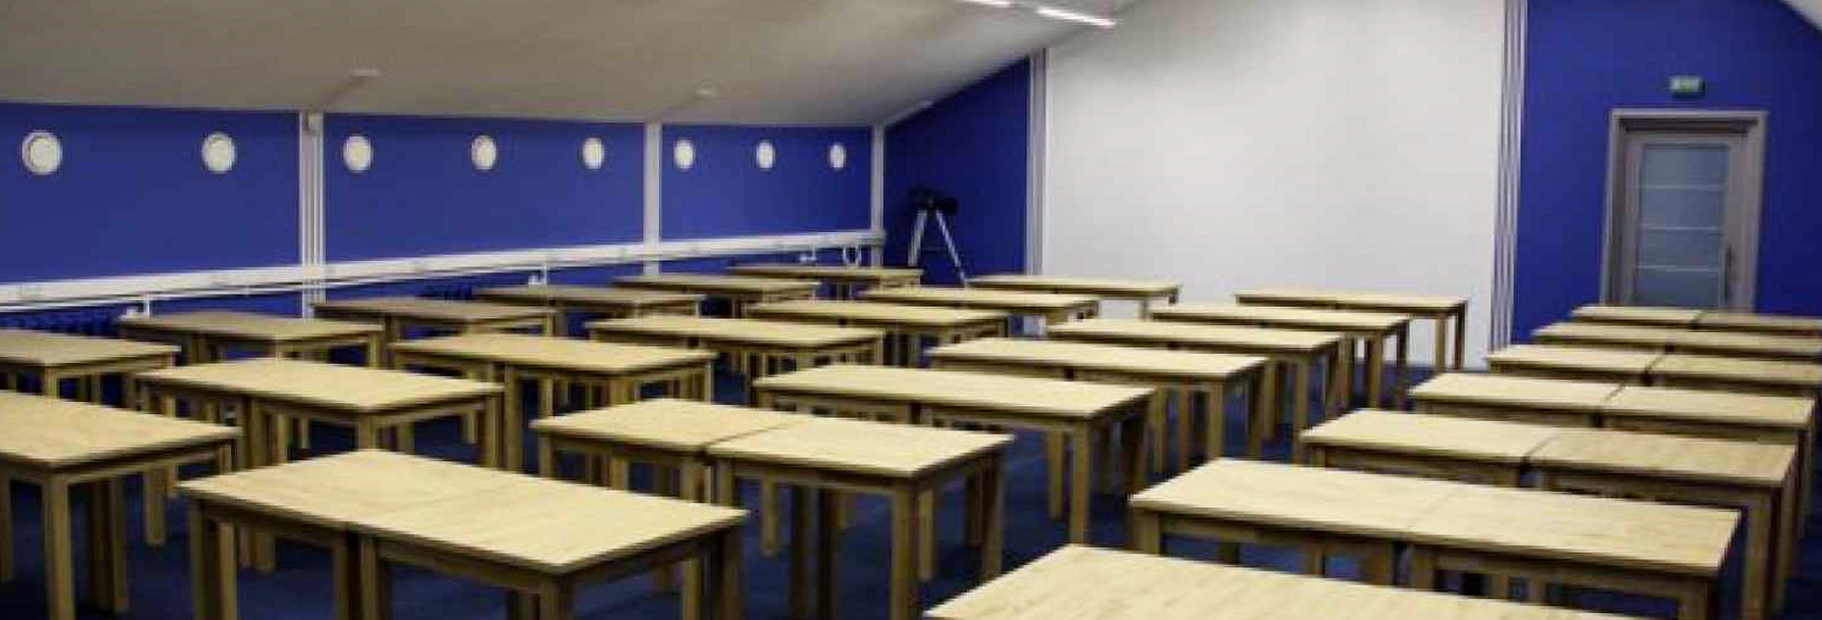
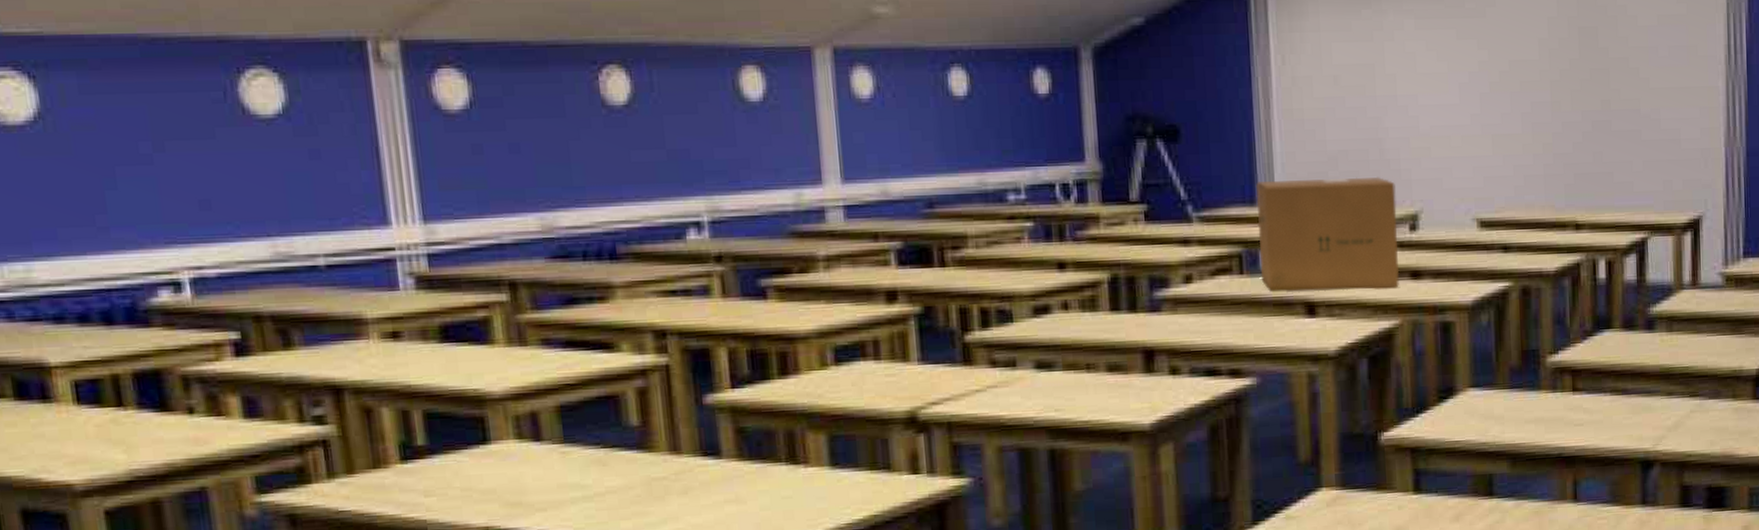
box: none [1024,251,1158,357] -> present [1255,176,1400,293]

